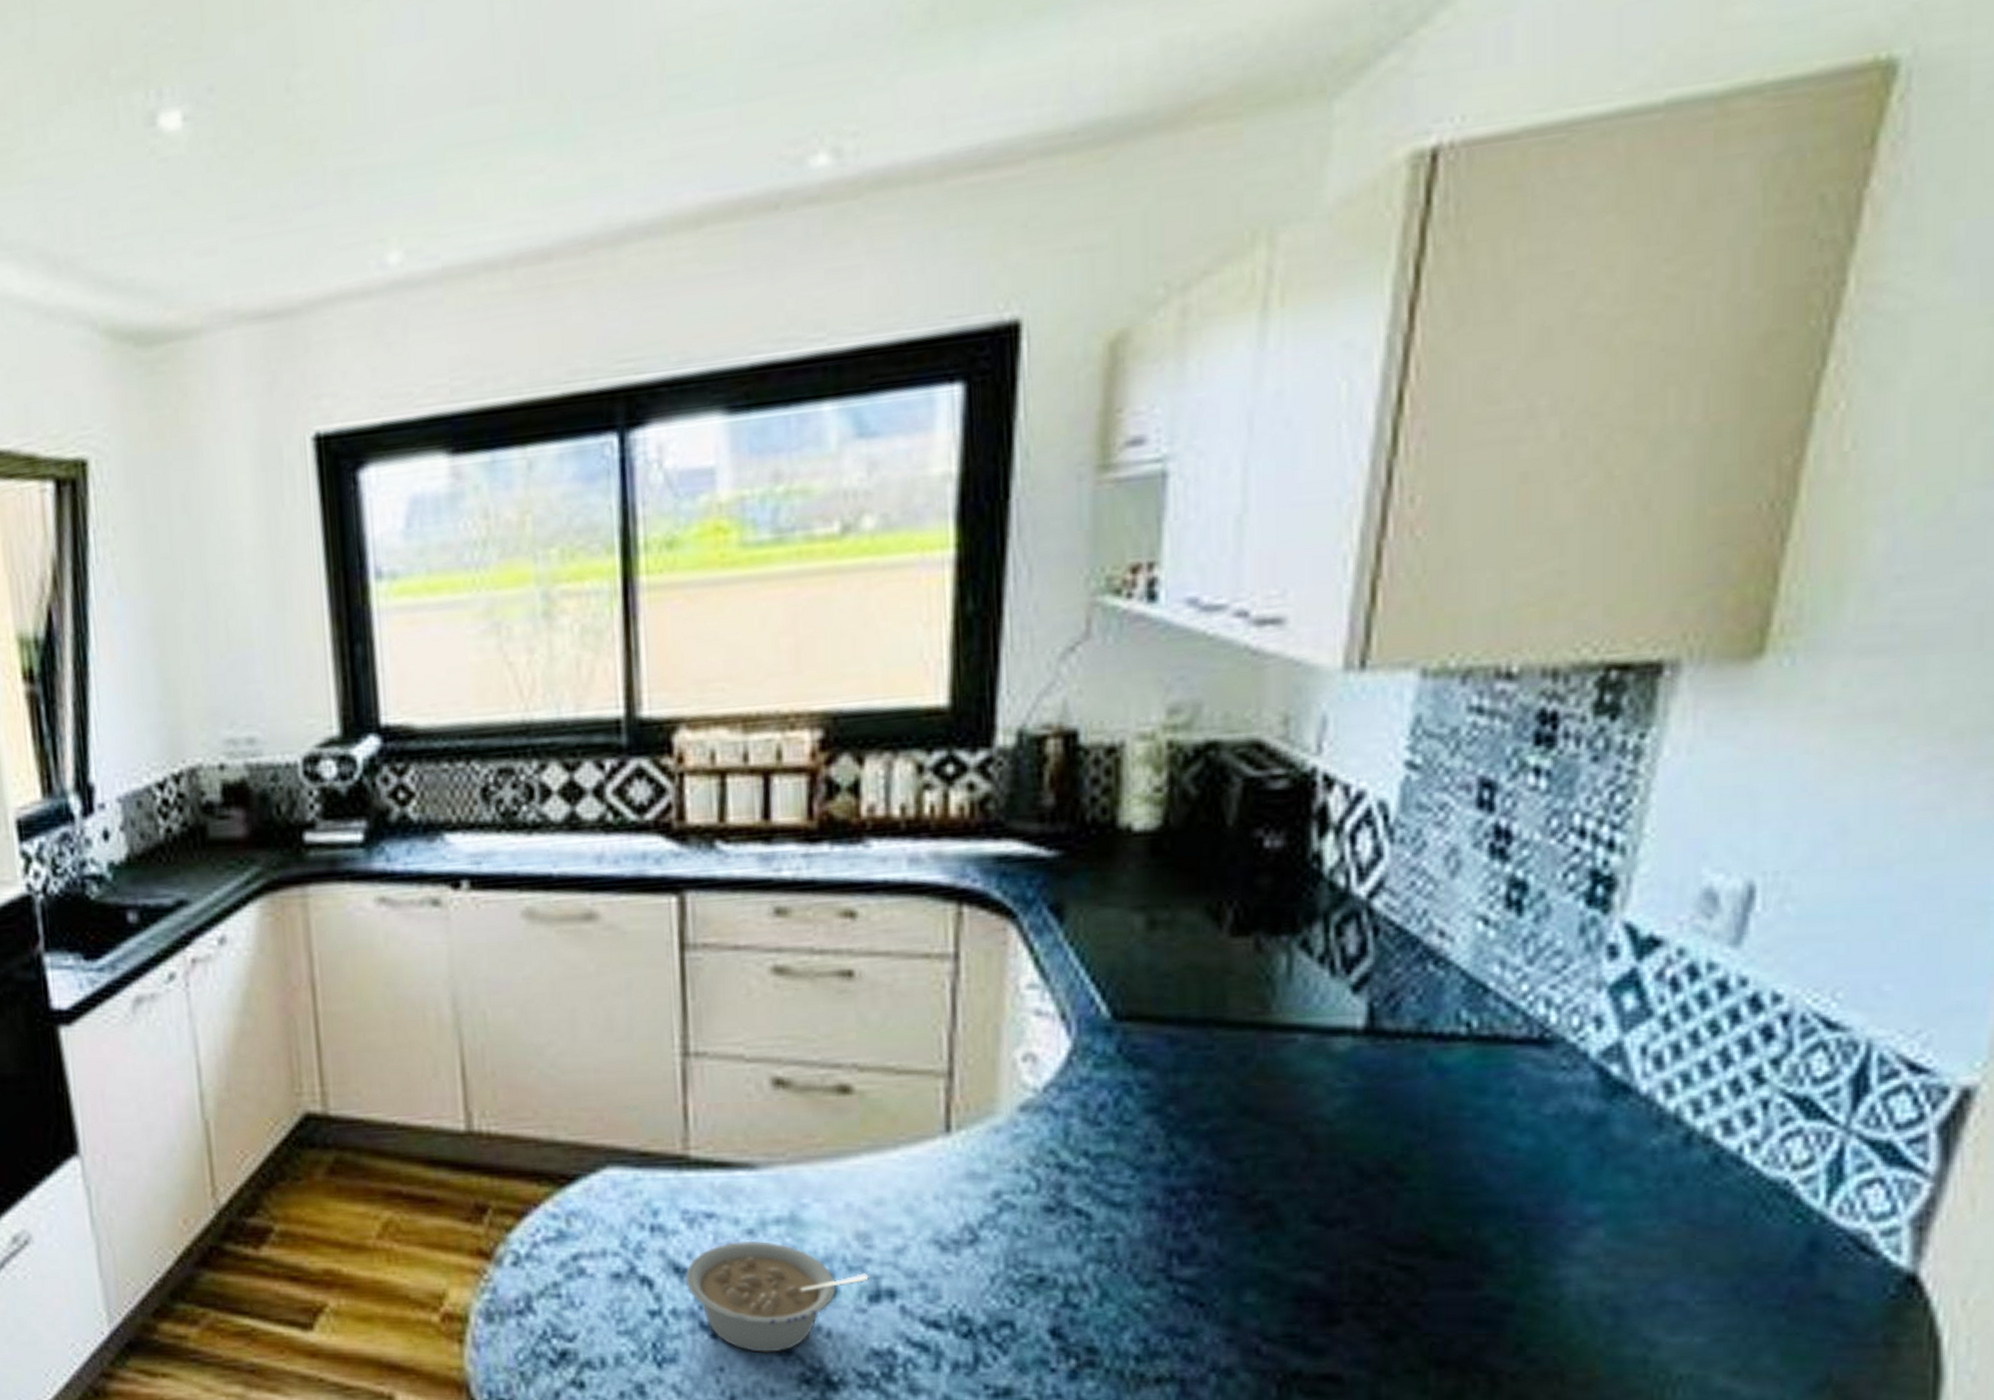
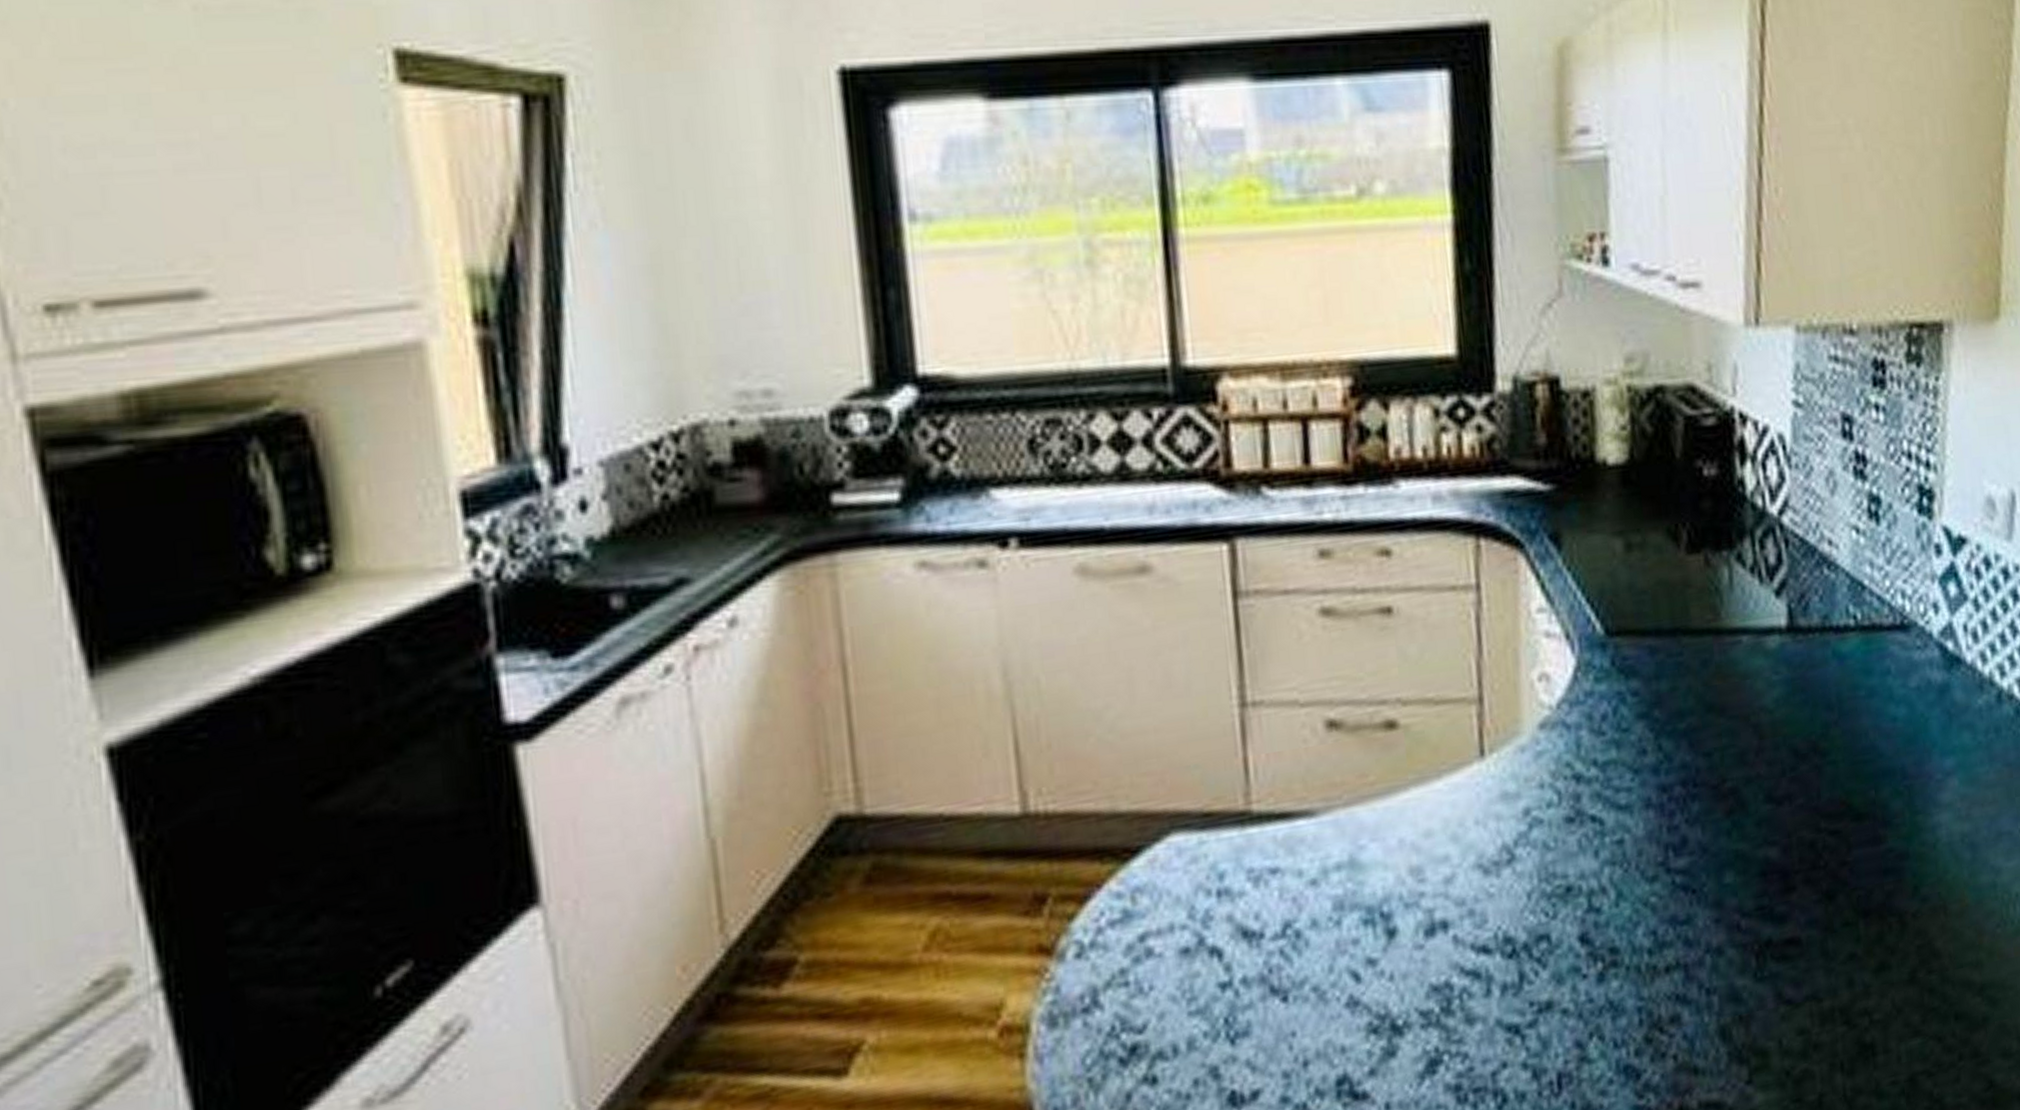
legume: present [685,1240,869,1353] -> none [1253,890,1424,1009]

